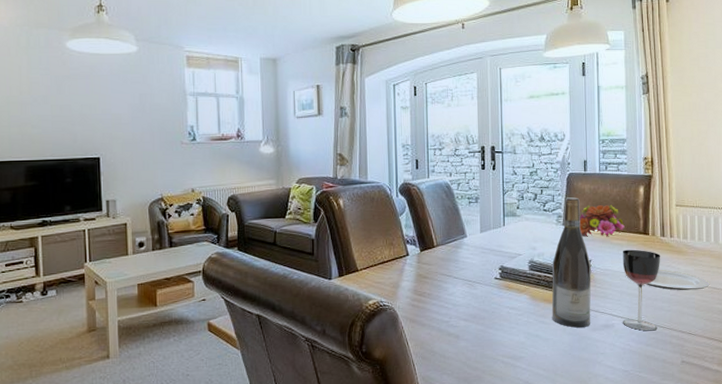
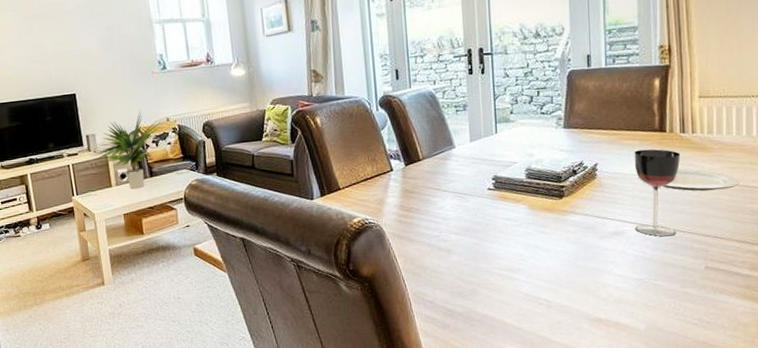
plant: none [110,178,186,259] -> present [92,109,161,190]
wine bottle: present [551,197,592,328] -> none [552,96,598,237]
flower bouquet: present [579,204,625,237] -> none [582,102,637,139]

